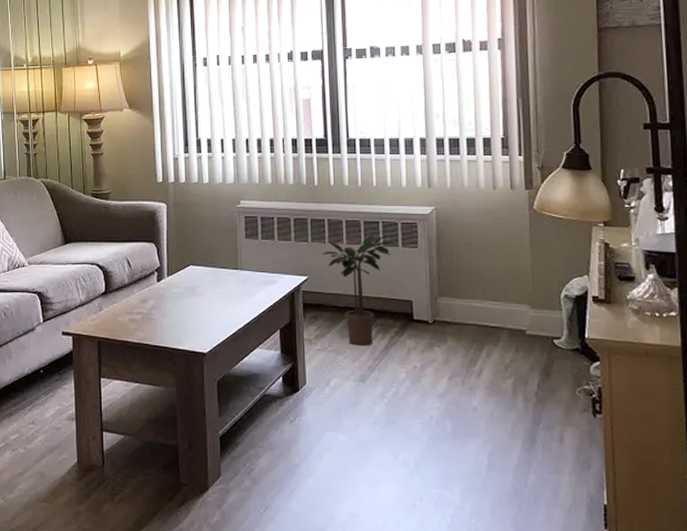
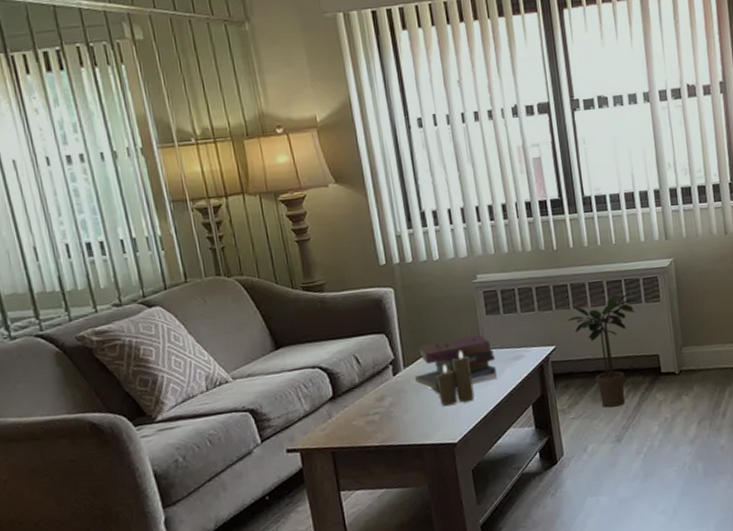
books: none [176,255,250,304] -> present [415,334,497,393]
candle: none [194,268,227,317] -> present [436,351,475,406]

